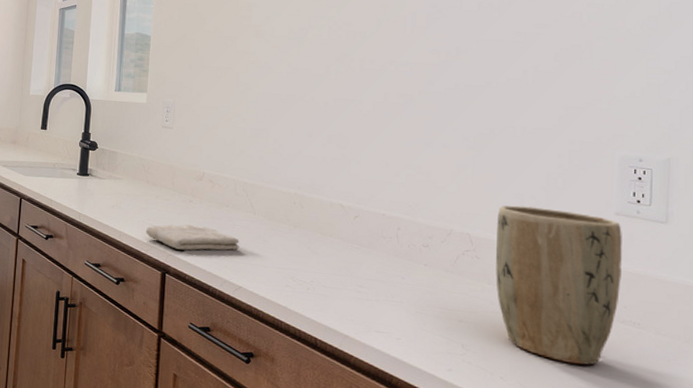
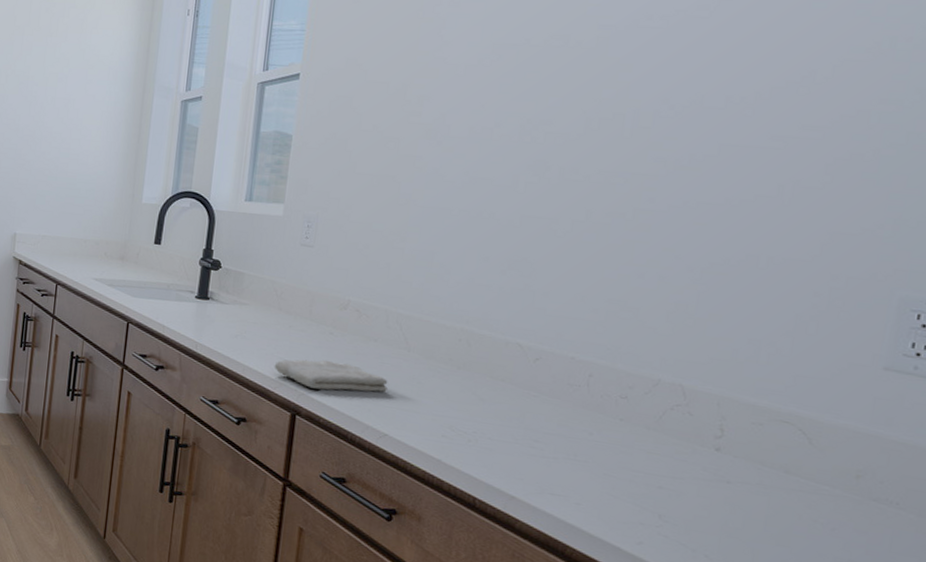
plant pot: present [496,205,622,365] -> none [711,352,890,549]

